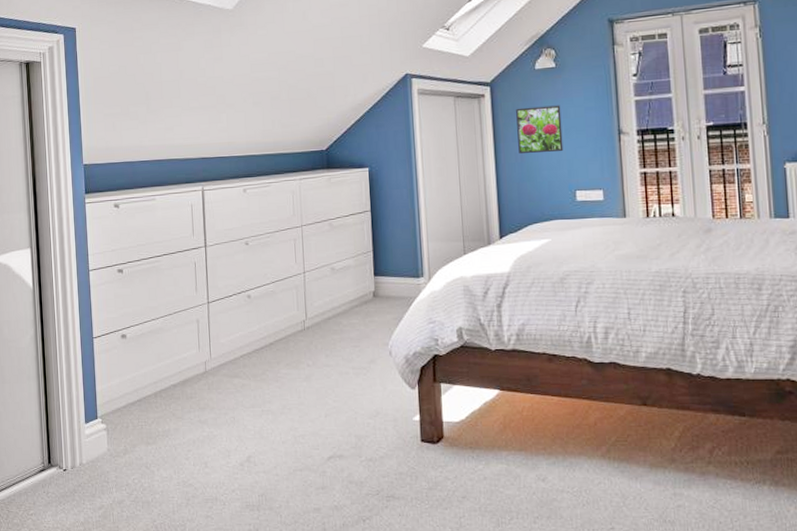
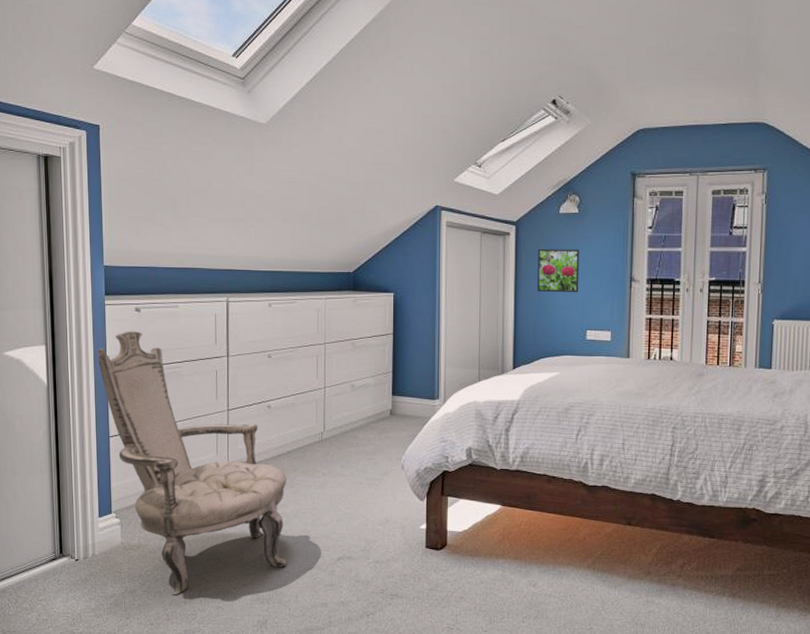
armchair: none [79,227,275,505] -> present [97,331,287,595]

